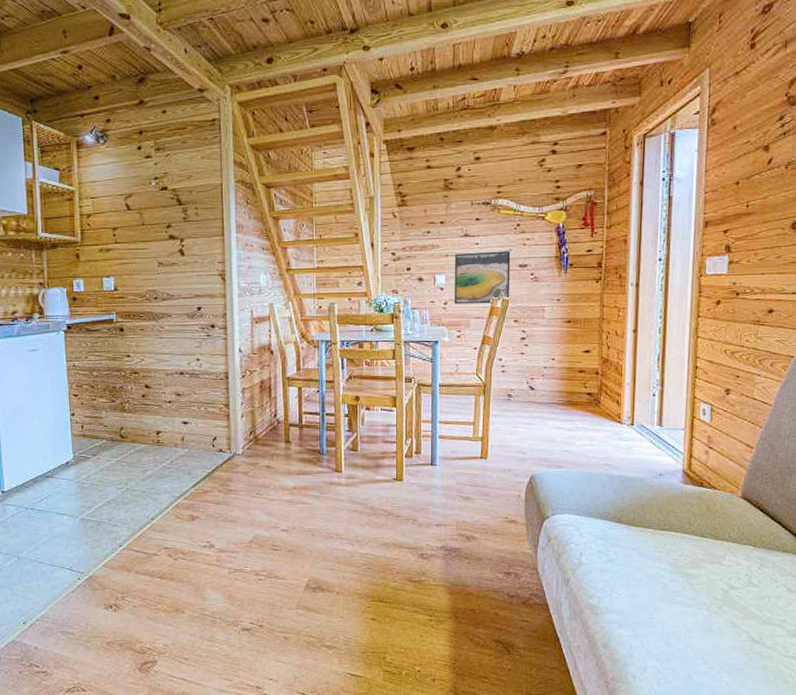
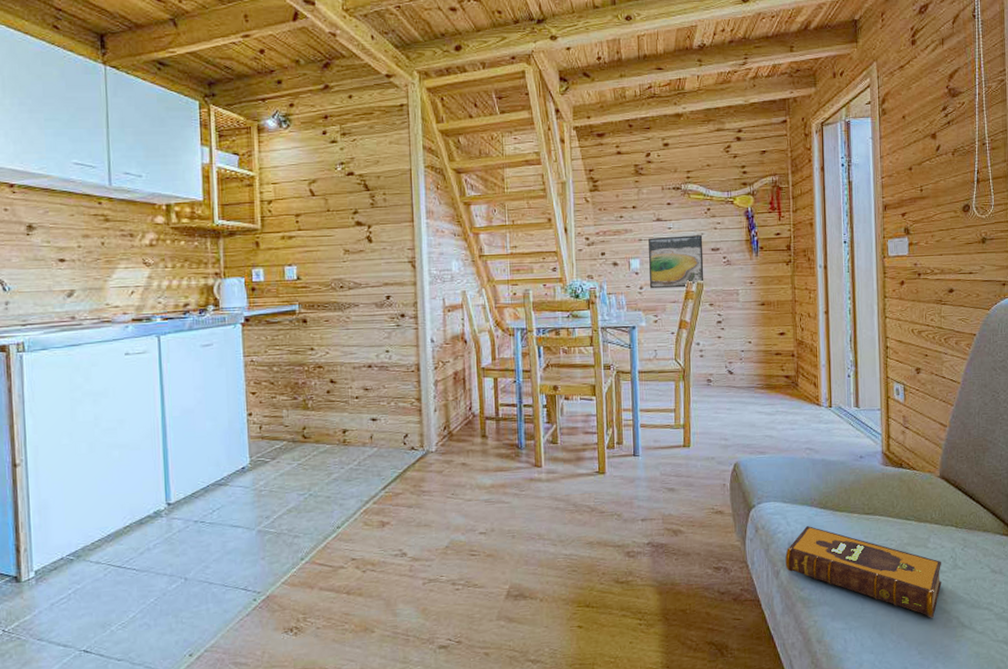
hardback book: none [576,538,736,631] -> present [785,526,942,618]

